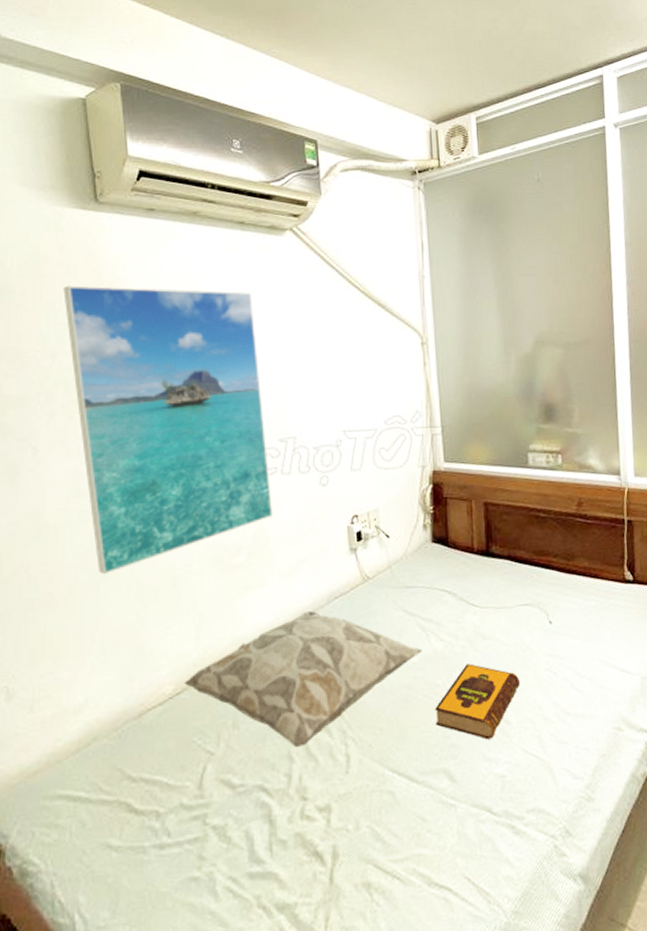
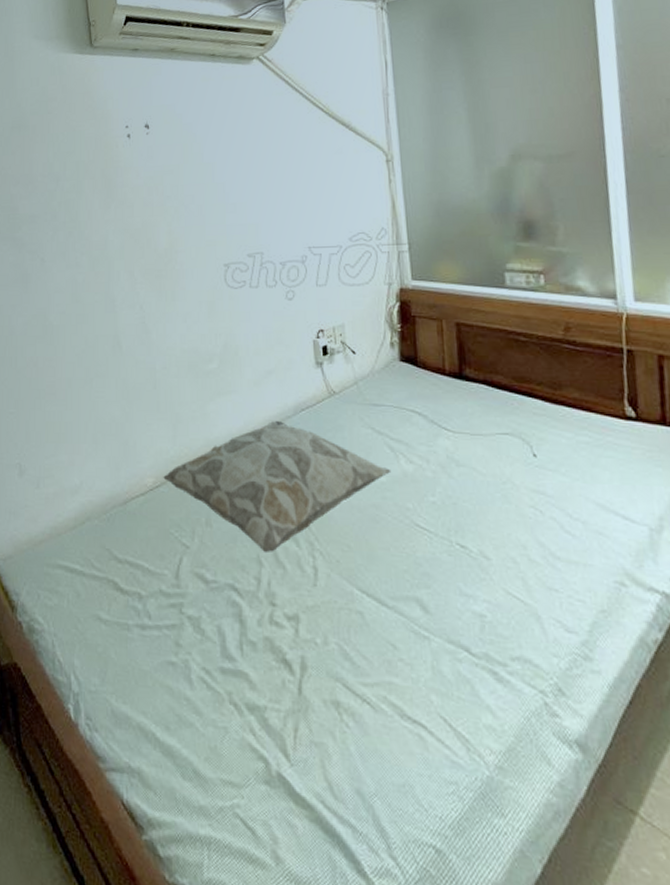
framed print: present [63,285,272,575] -> none [65,118,242,373]
hardback book: present [434,663,521,740] -> none [405,490,501,574]

